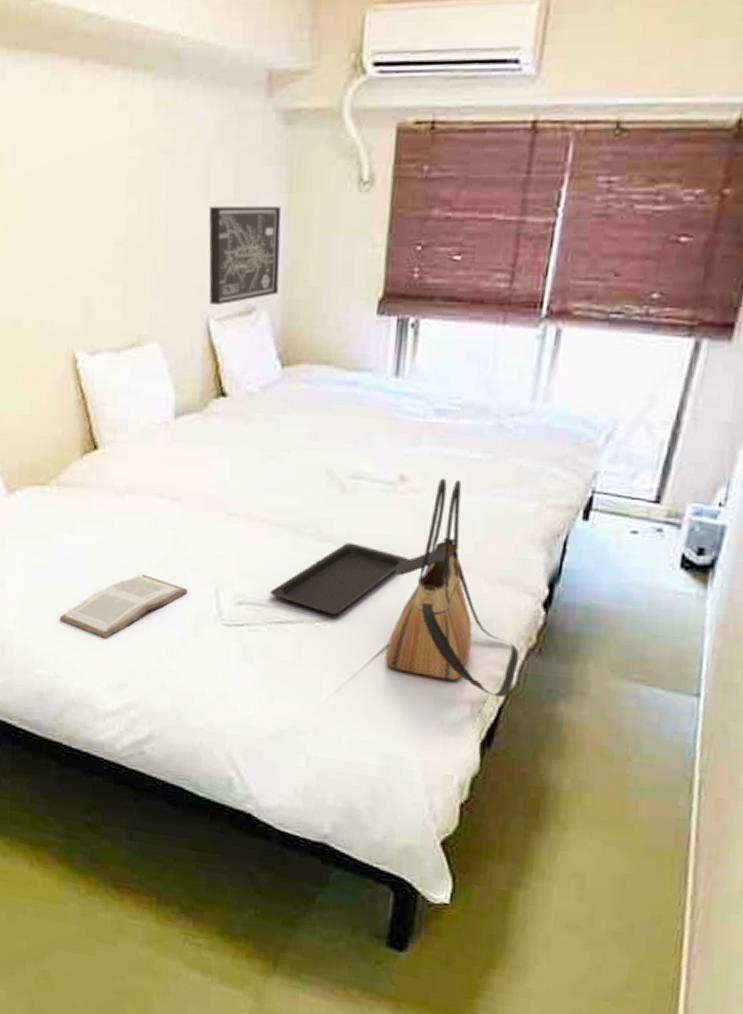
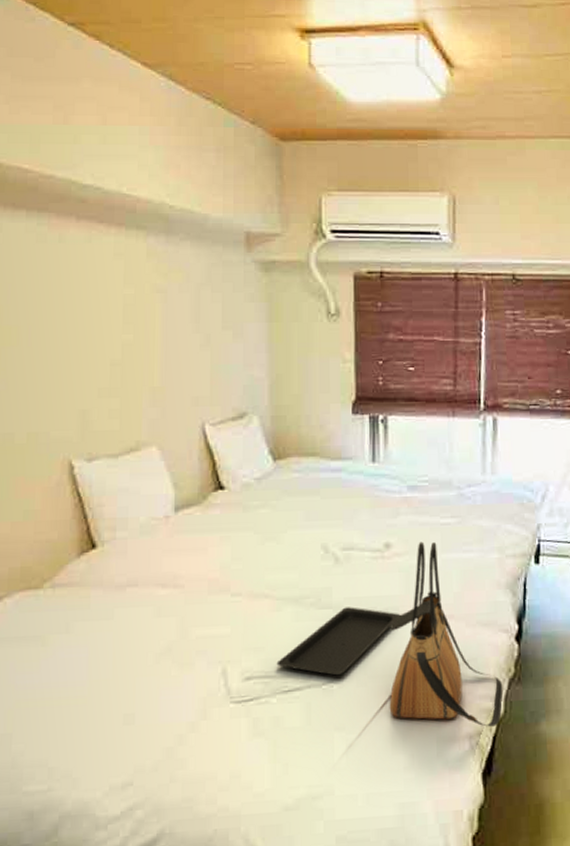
book: present [59,574,188,638] -> none [53,665,195,738]
wall art: present [208,205,282,306] -> none [200,332,266,413]

